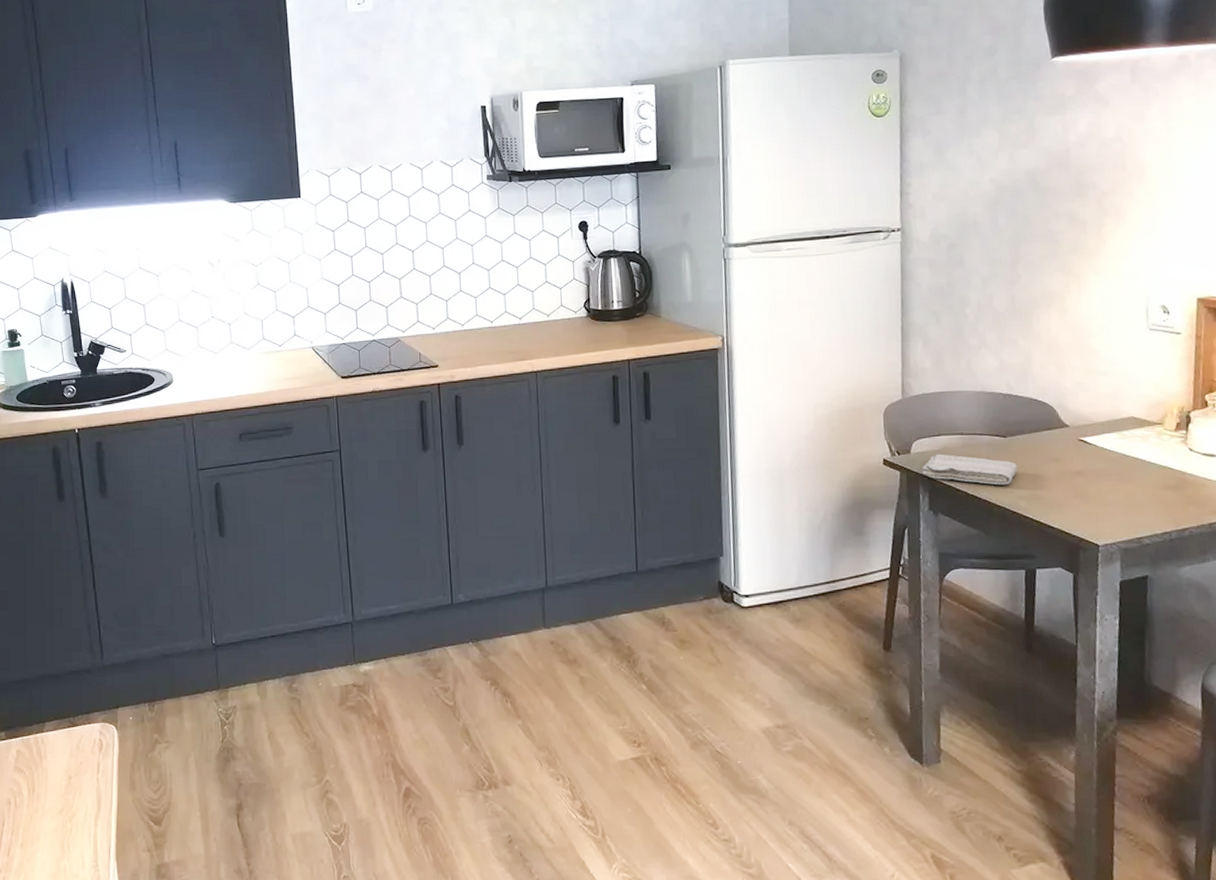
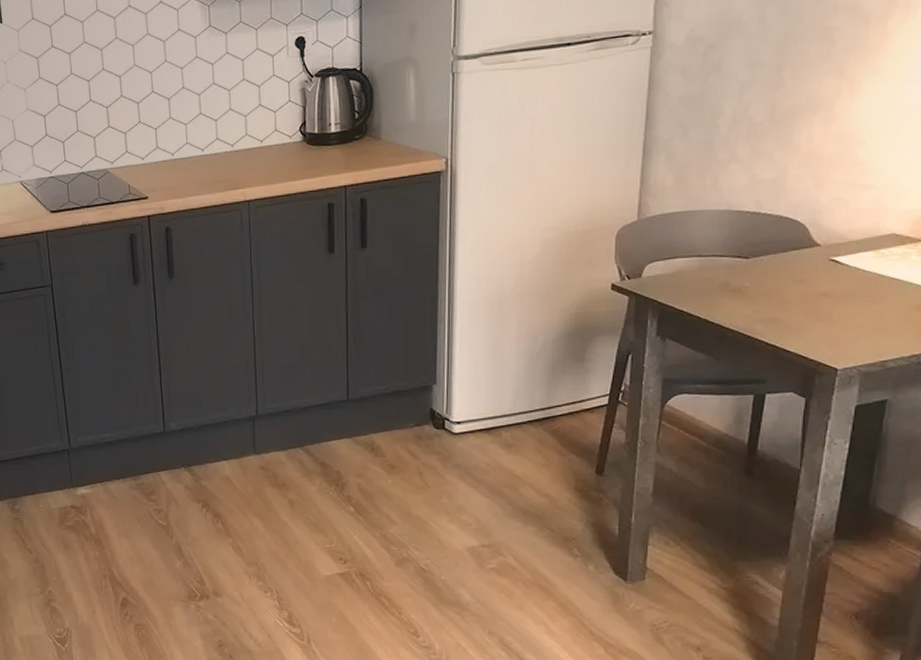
washcloth: present [922,453,1018,486] -> none [653,277,758,309]

